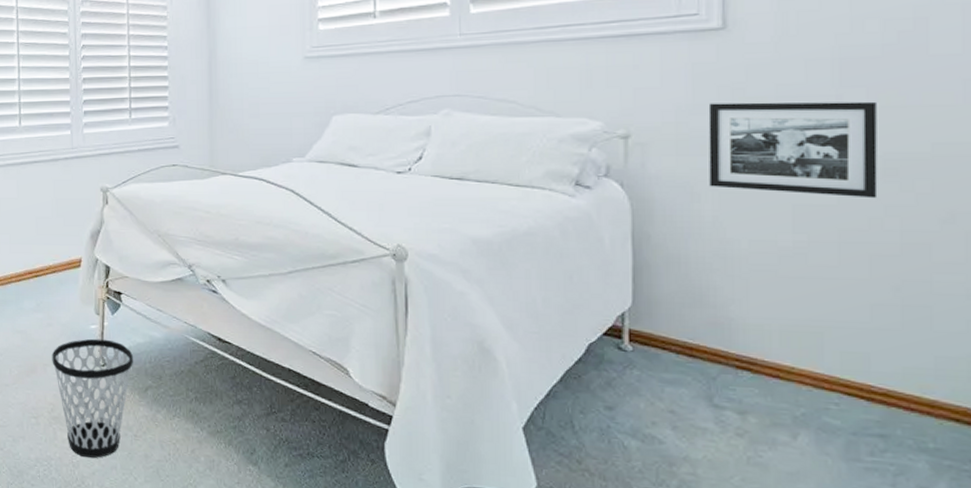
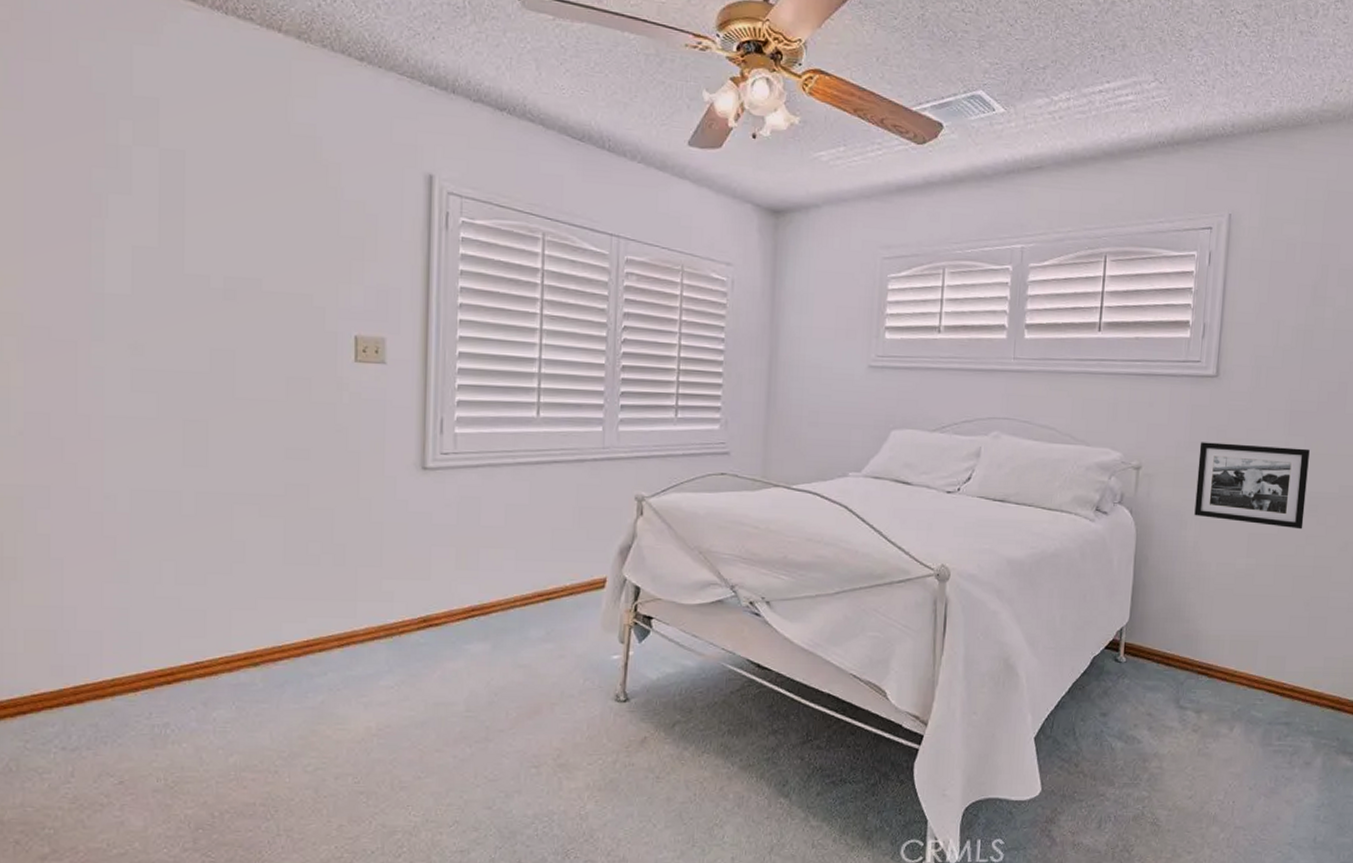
wastebasket: present [52,338,134,458] -> none [561,671,662,808]

